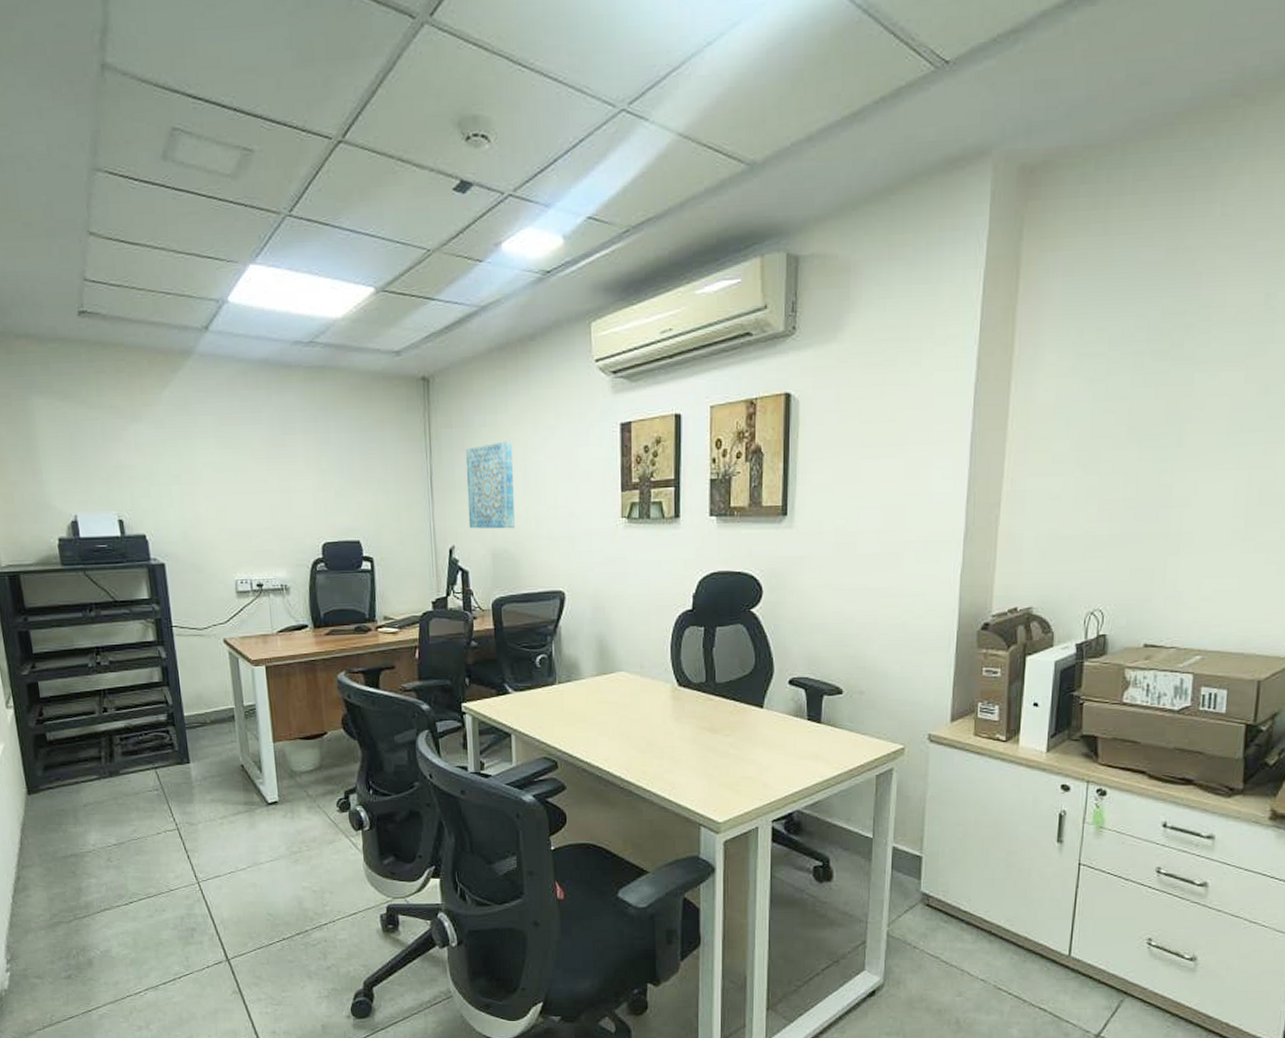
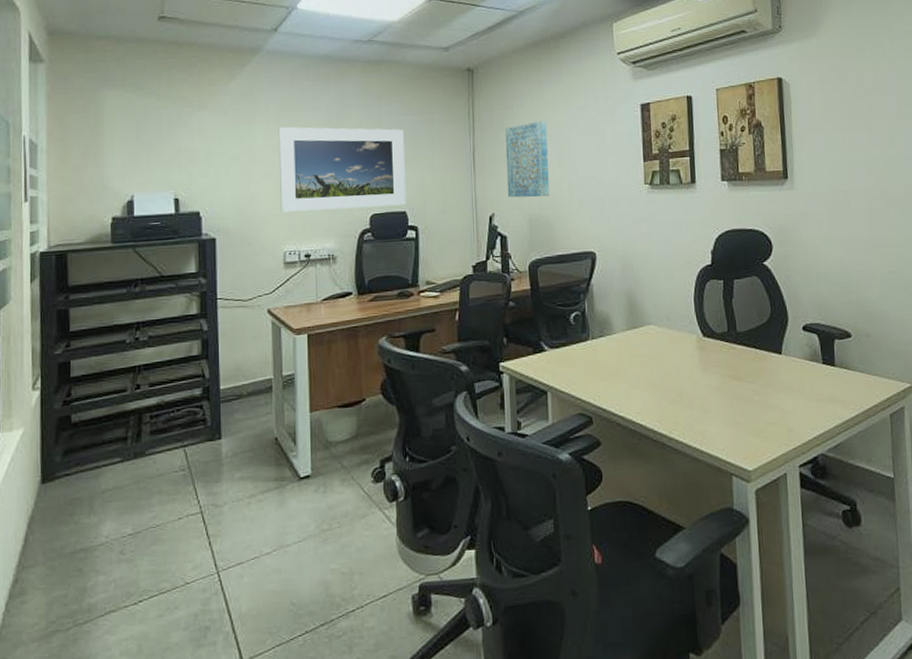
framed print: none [218,442,360,538] -> present [278,126,407,213]

